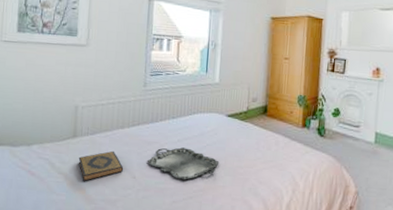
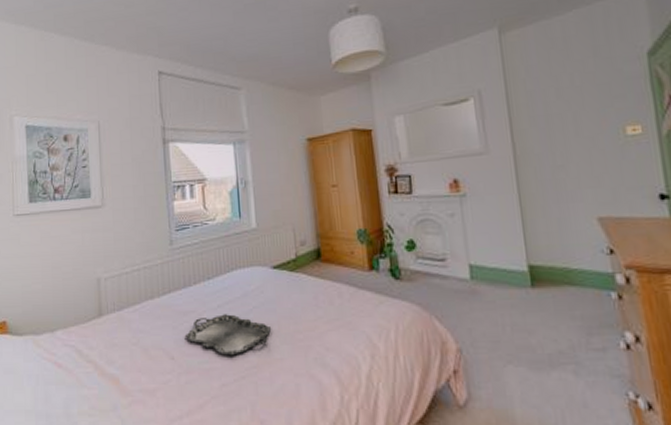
hardback book: present [78,150,124,182] -> none [107,327,160,370]

